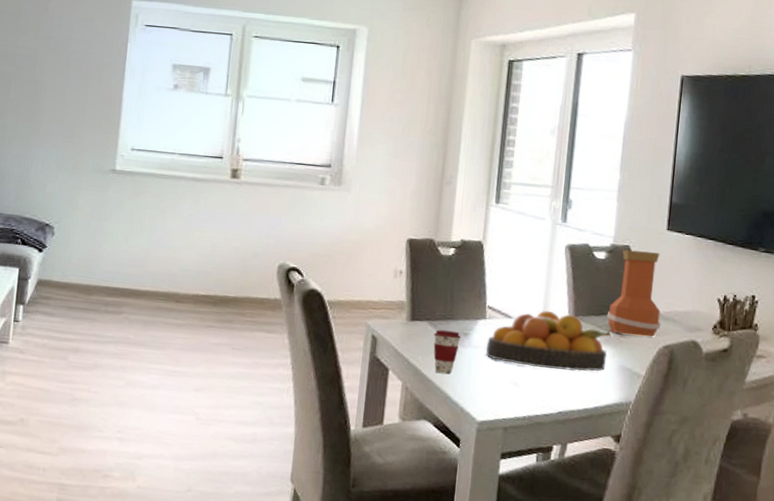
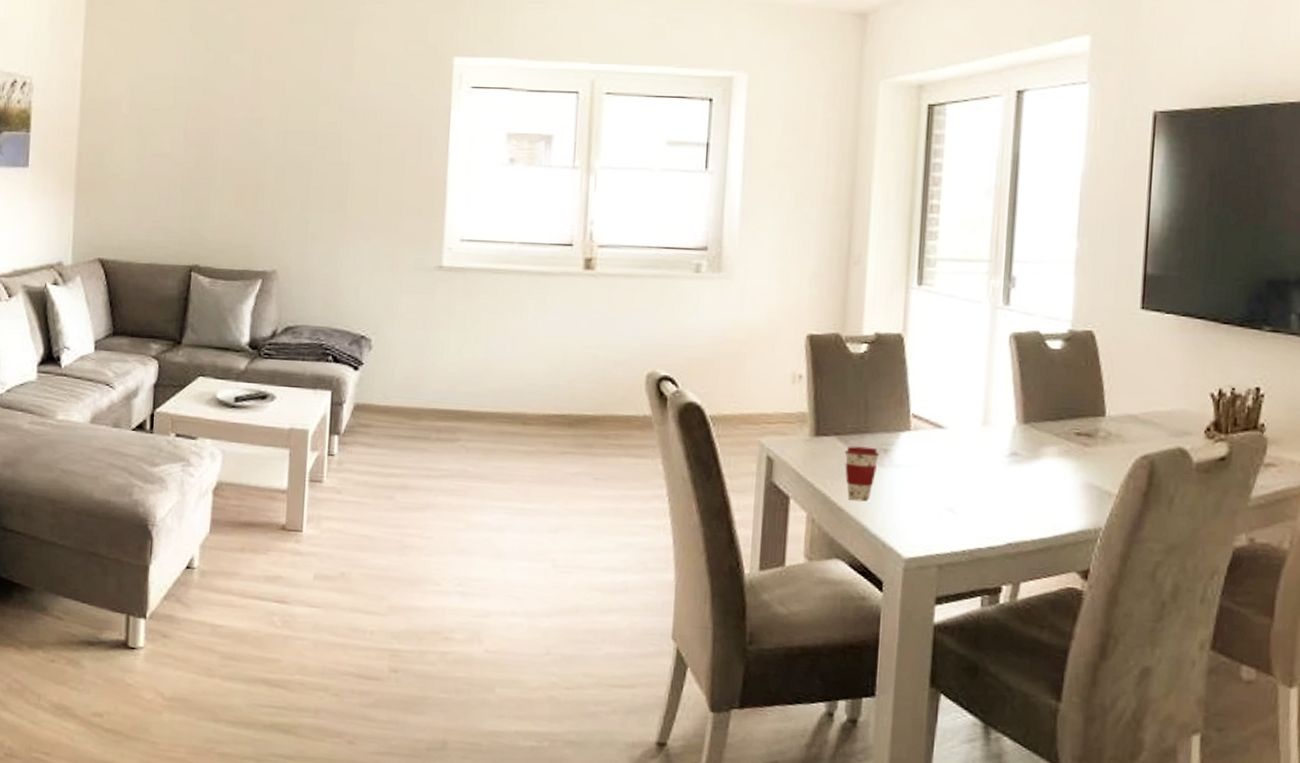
fruit bowl: present [486,310,611,372] -> none [911,416,1073,492]
vase: present [606,249,661,337] -> none [1066,336,1137,445]

